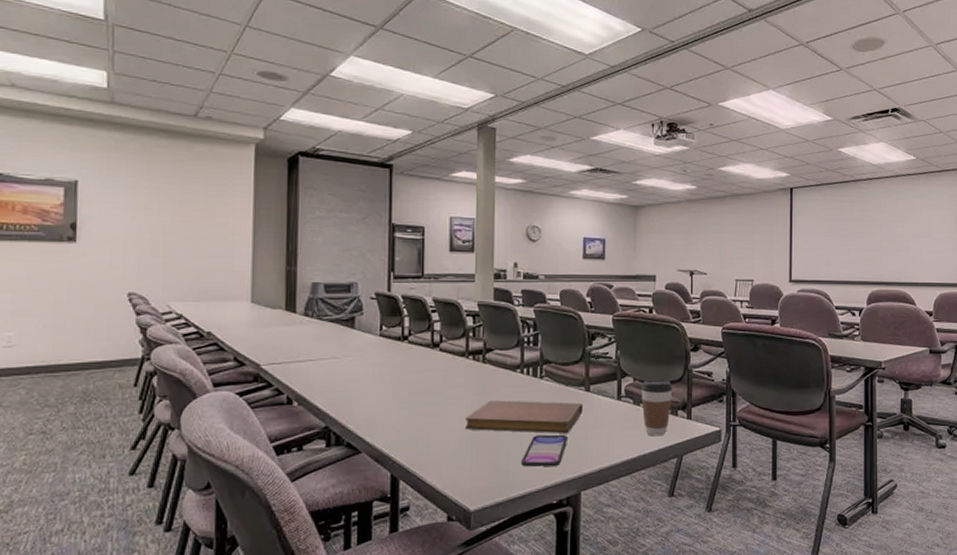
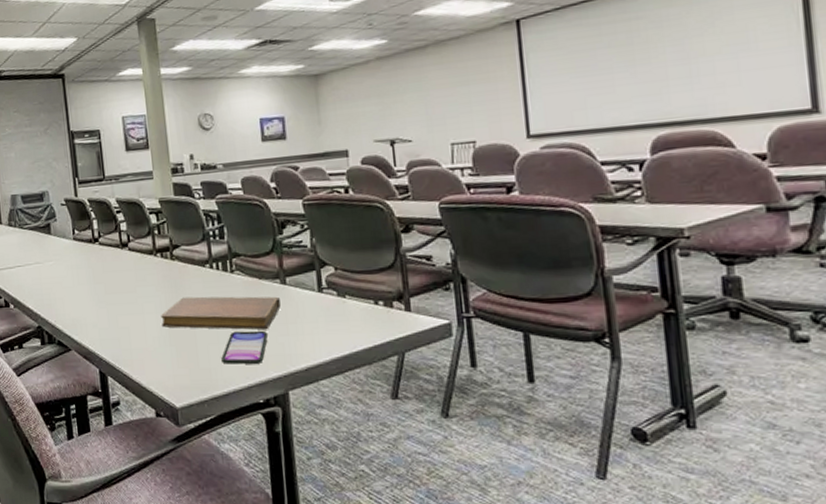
coffee cup: present [640,379,673,437] -> none [343,267,385,332]

